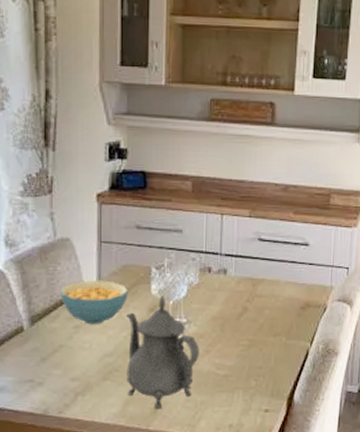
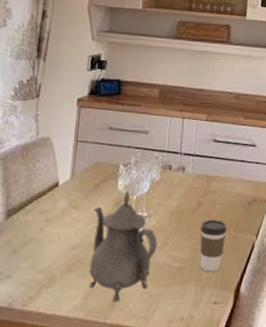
cereal bowl: present [59,280,128,325] -> none [36,176,97,218]
coffee cup: none [247,326,277,379] -> present [200,220,227,271]

